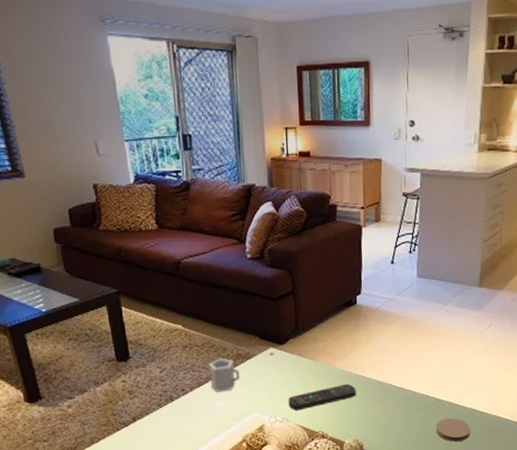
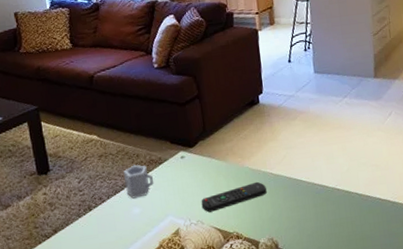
coaster: present [435,418,471,442] -> none [348,209,384,235]

